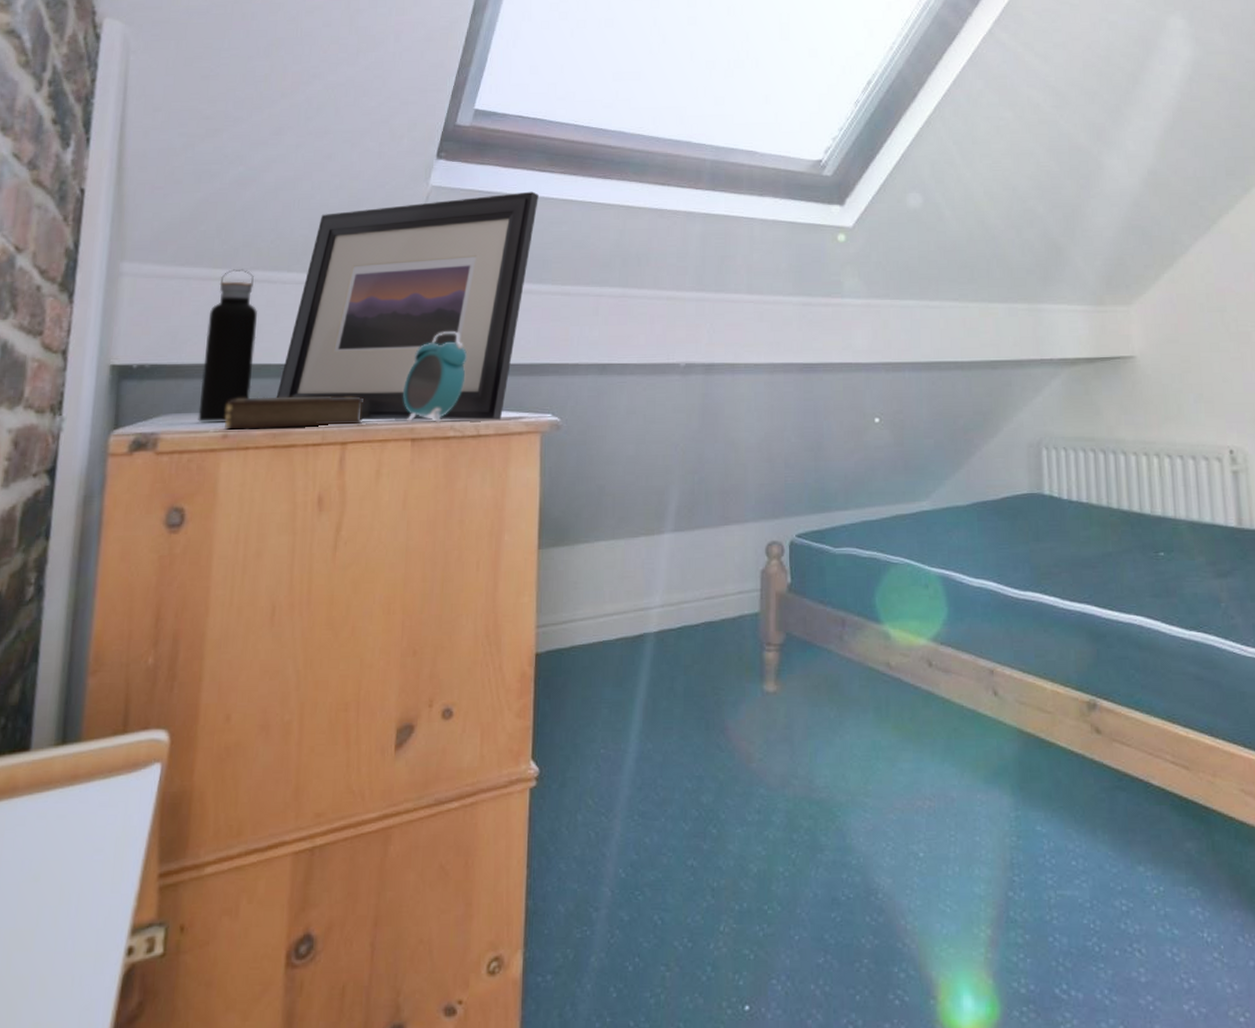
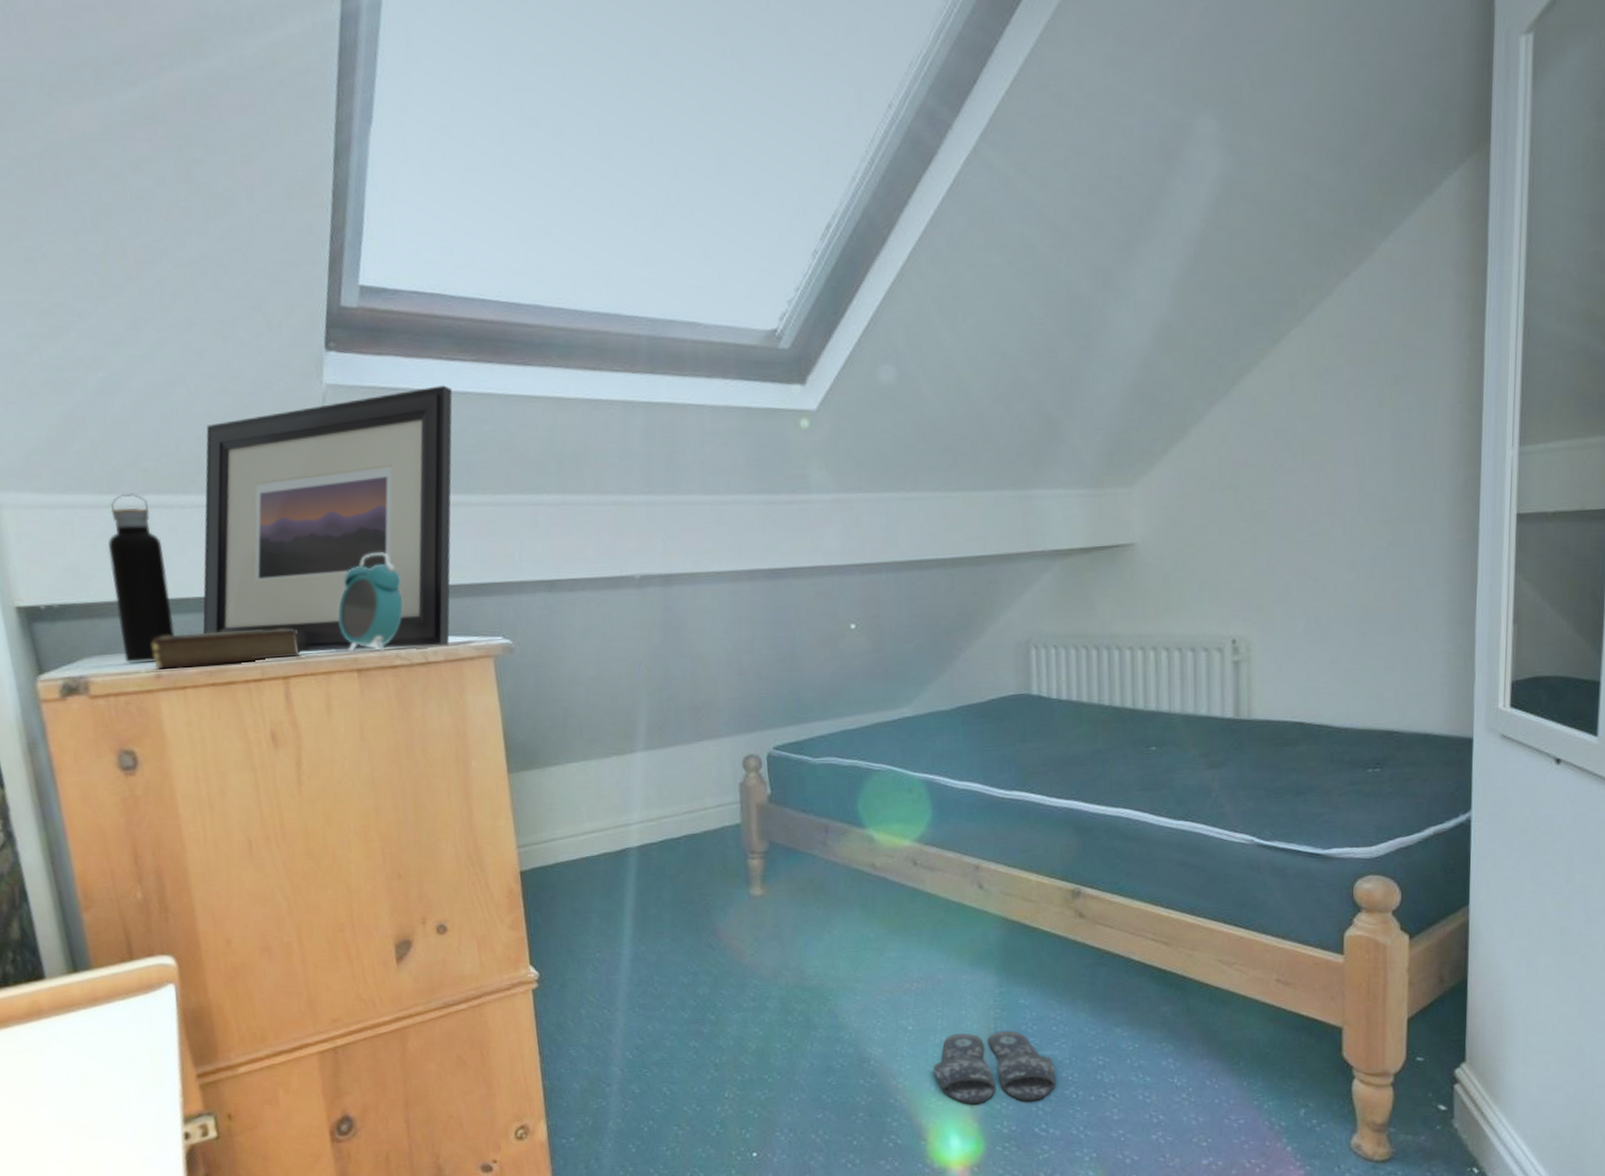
slippers: none [945,863,1076,955] -> present [933,1030,1055,1105]

